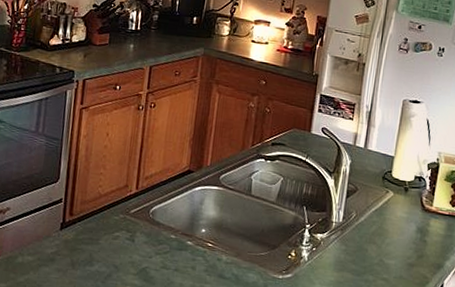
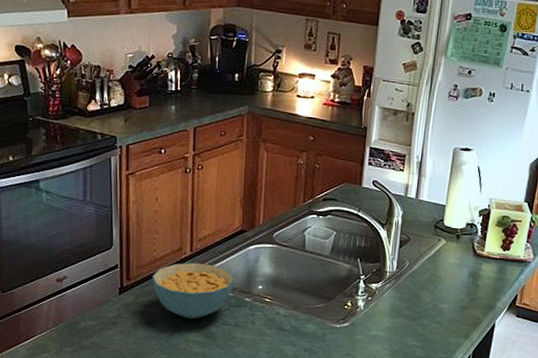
cereal bowl: none [95,201,178,261] -> present [152,262,234,319]

